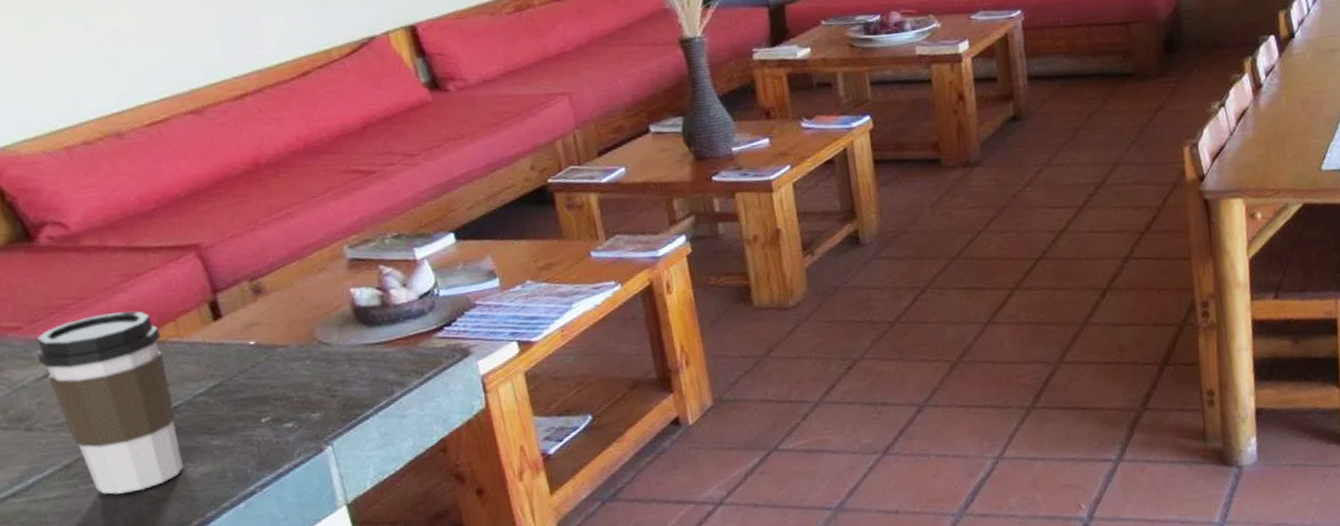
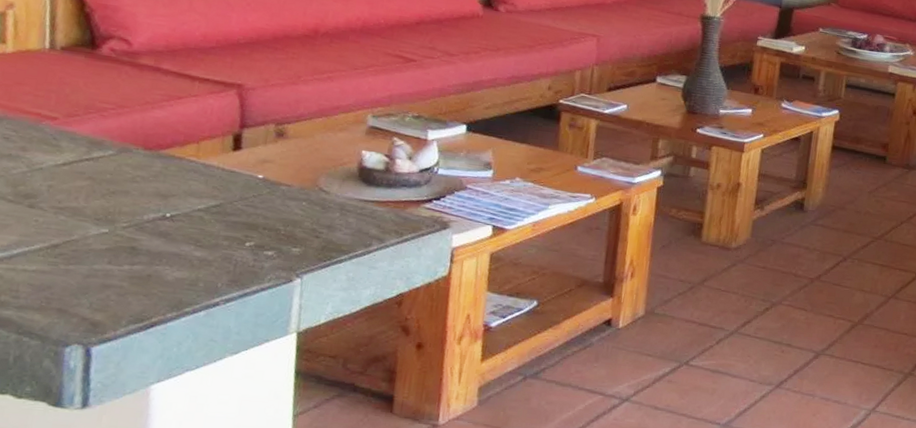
coffee cup: present [36,310,184,495] -> none [62,123,182,281]

